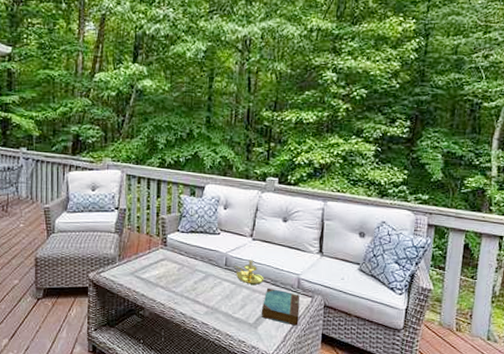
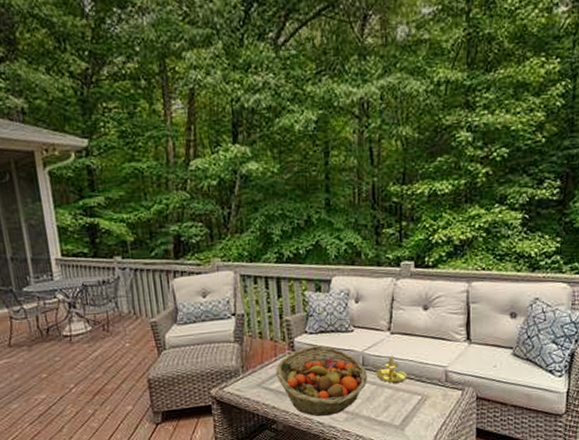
fruit basket: none [148,243,229,308] -> present [276,345,368,416]
book: present [261,287,300,326] -> none [407,384,450,423]

